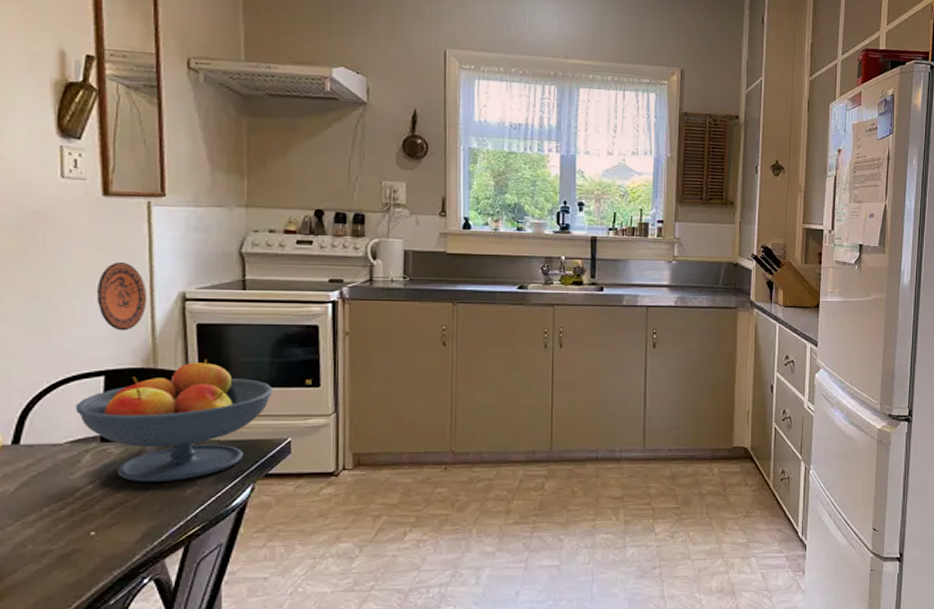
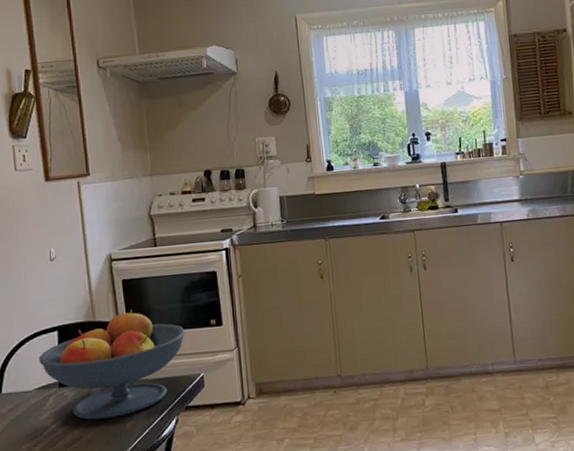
decorative plate: present [96,262,148,331] -> none [46,234,84,292]

